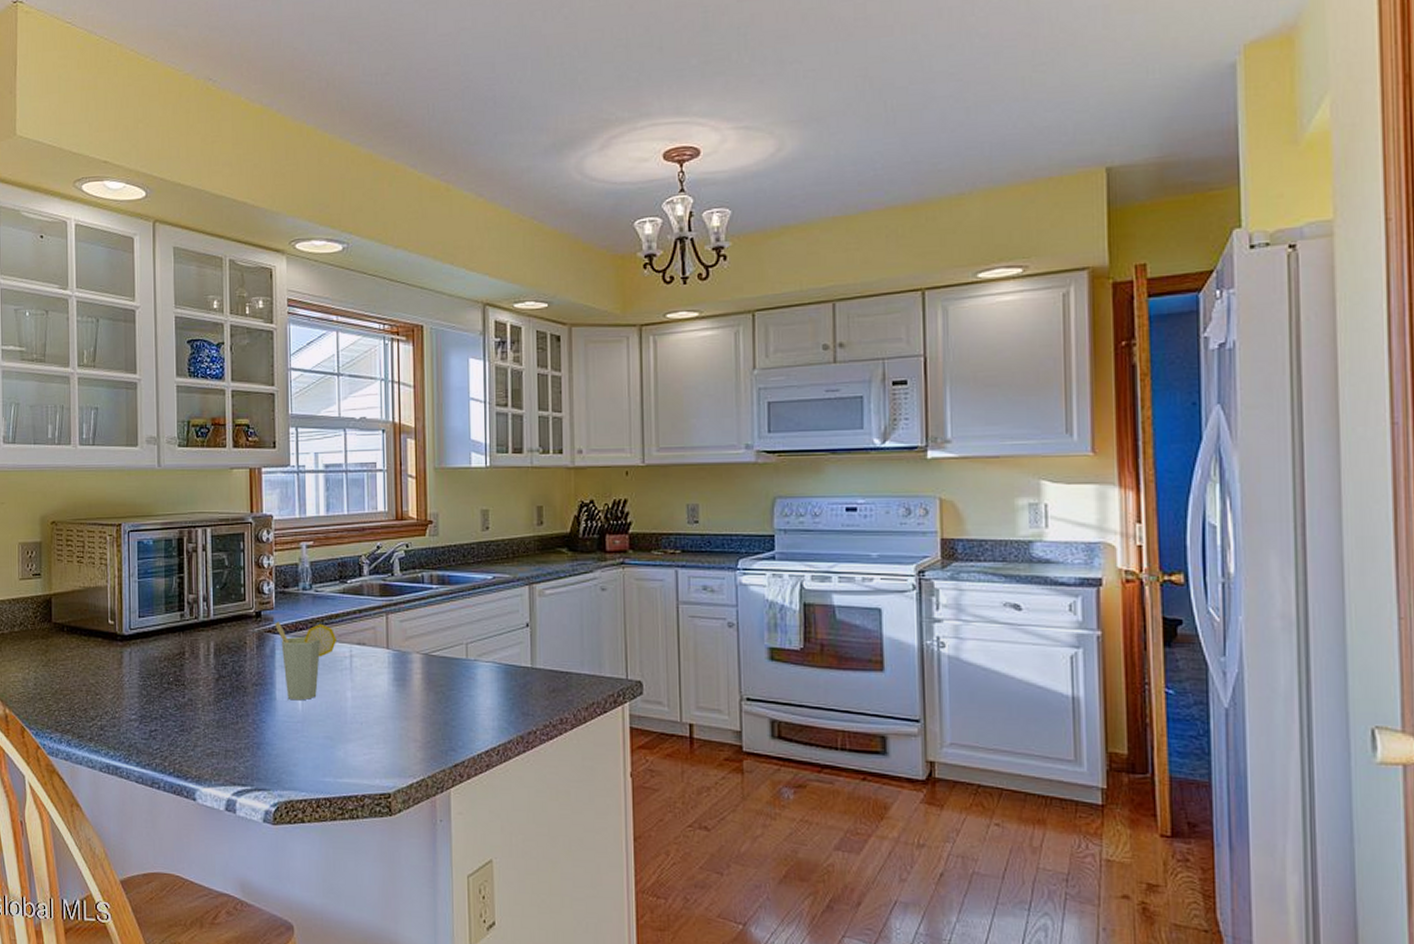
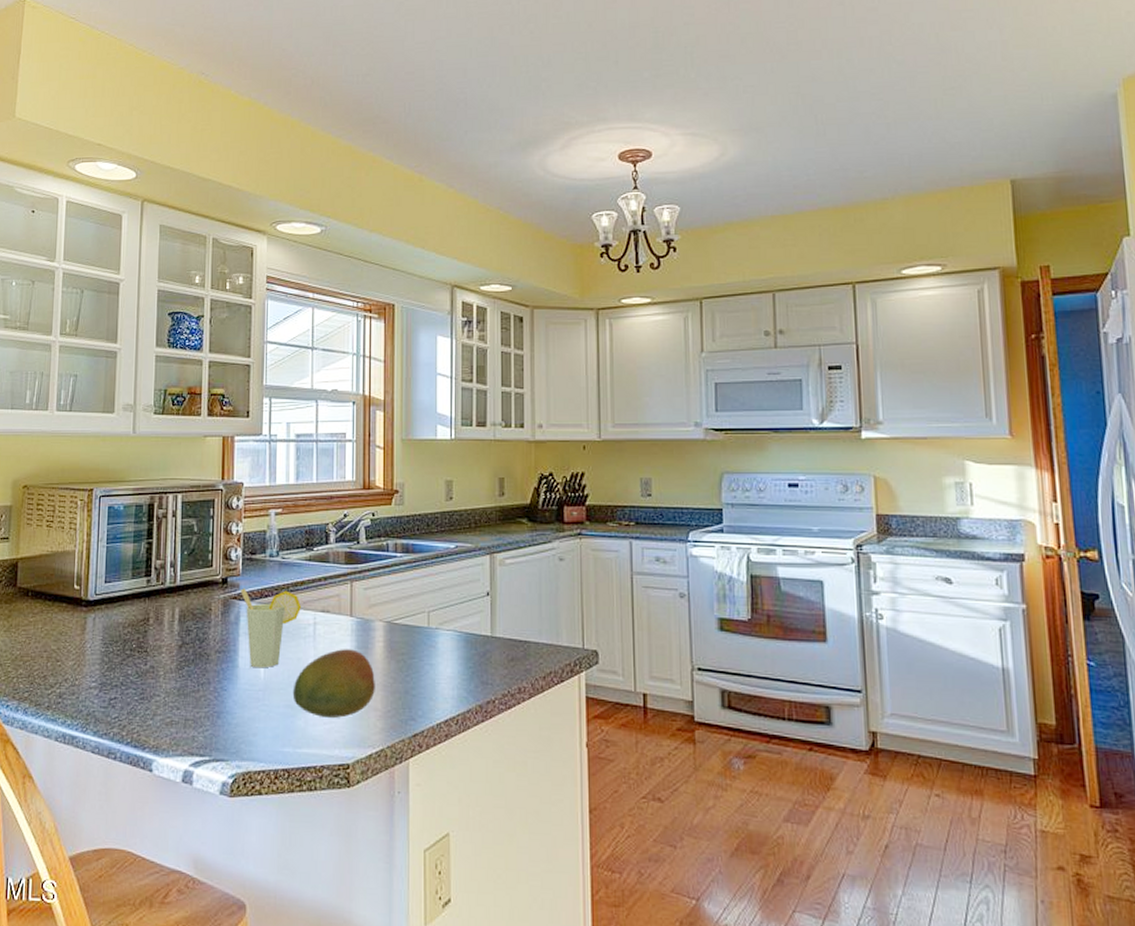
fruit: none [331,681,414,748] -> present [292,649,375,718]

